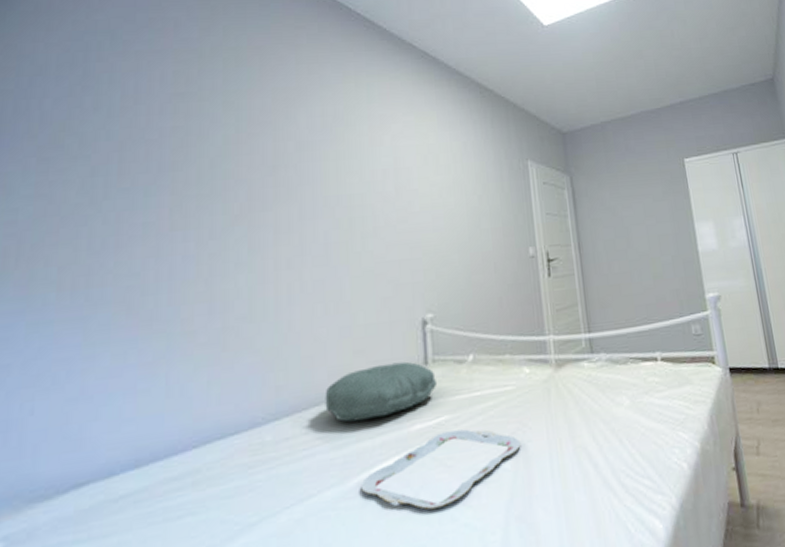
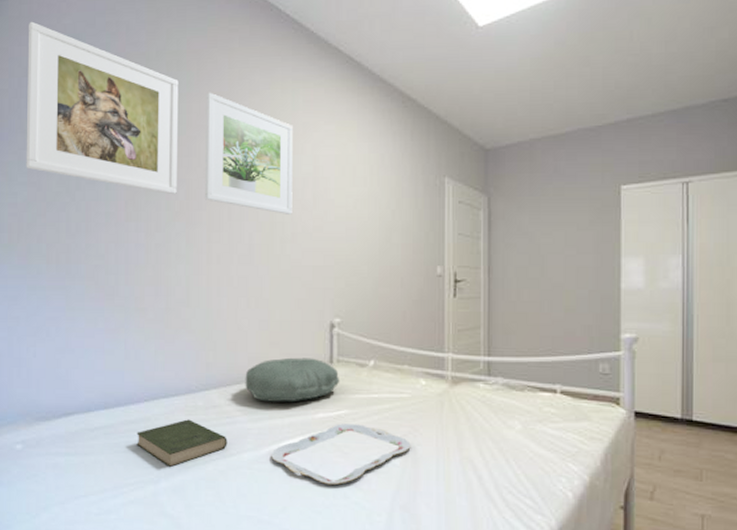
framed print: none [33,16,238,197] -> present [26,21,179,195]
book: none [181,461,305,531] -> present [136,419,227,468]
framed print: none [270,87,373,209] -> present [205,92,293,214]

